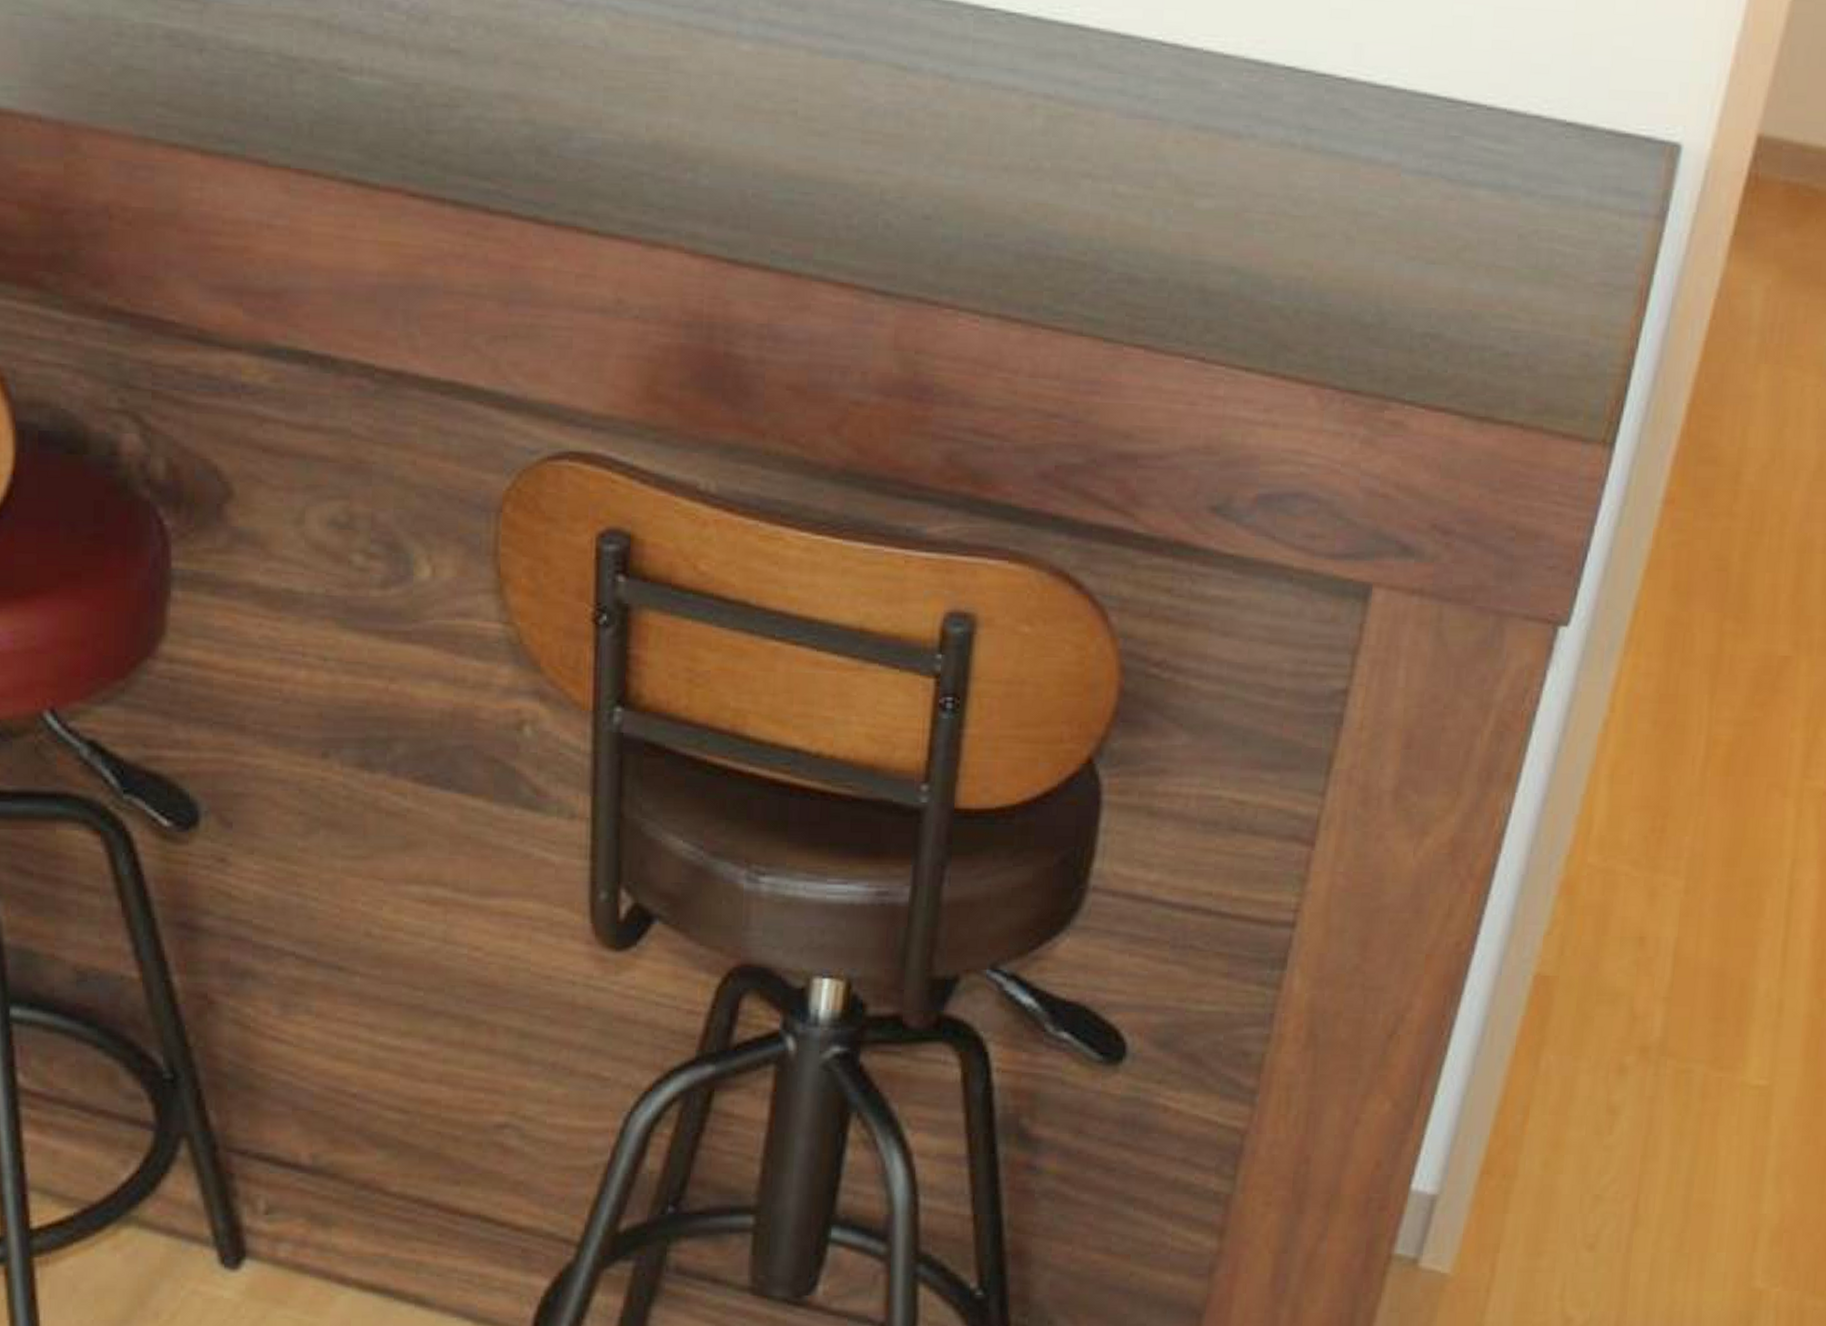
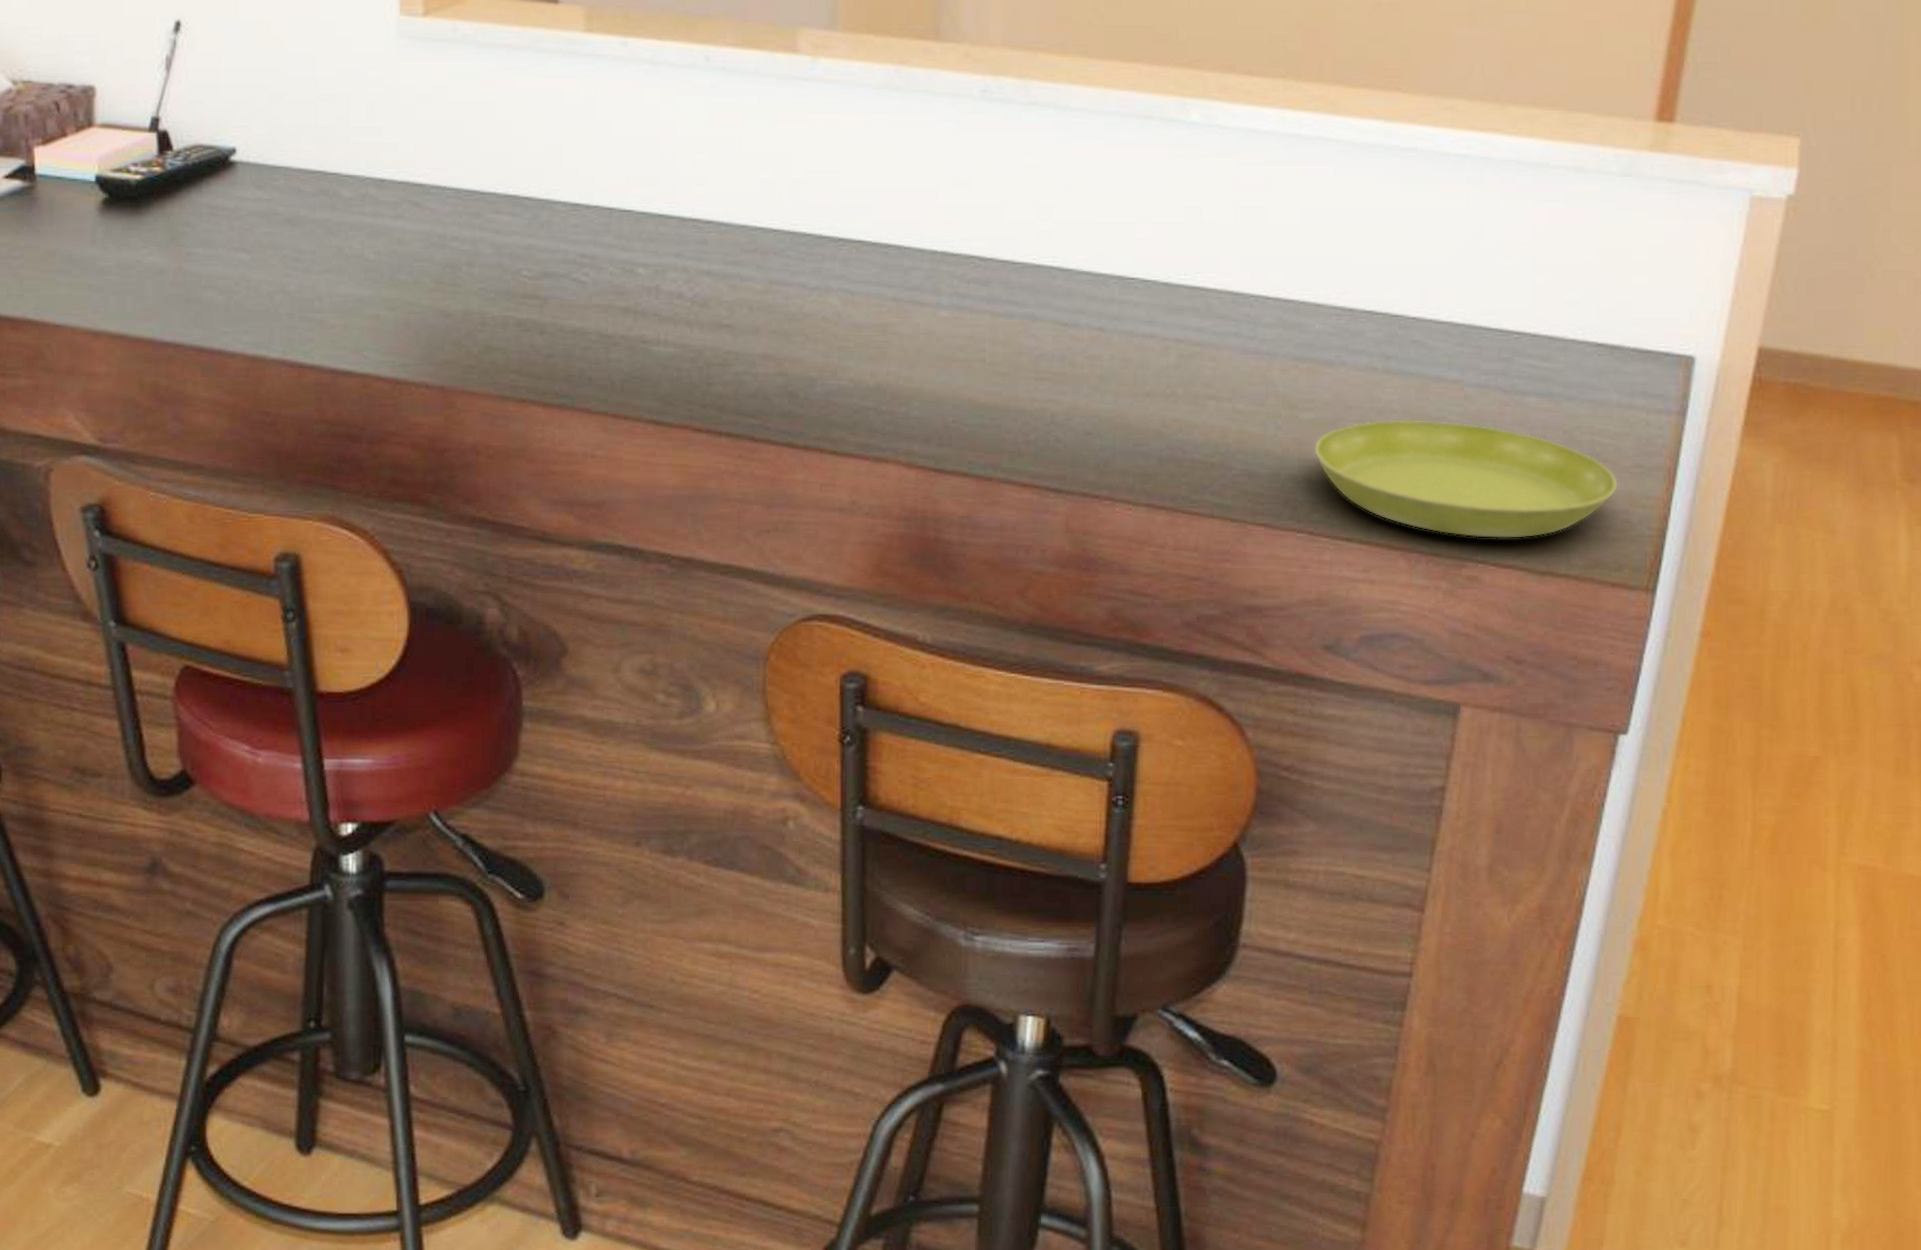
saucer: none [1210,213,1580,374] -> present [1313,420,1619,539]

